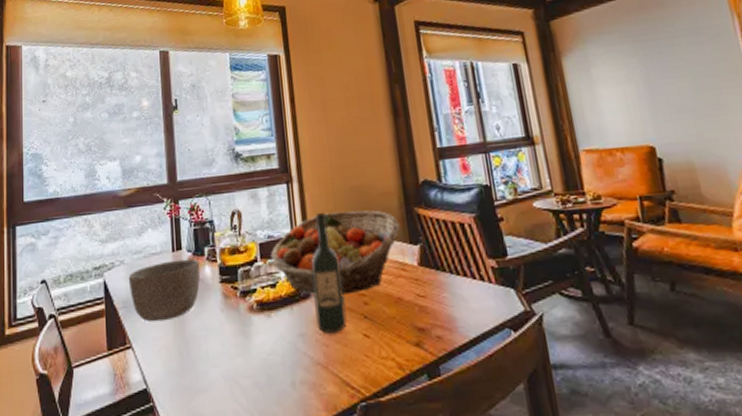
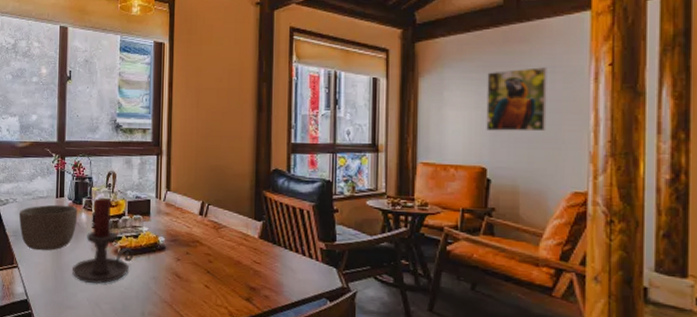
candle holder: none [200,243,274,354] -> present [72,197,134,284]
fruit basket: present [270,210,400,295] -> none [136,184,248,253]
wine bottle: present [311,212,347,333] -> none [168,183,194,281]
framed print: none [631,30,707,105] -> present [486,67,547,132]

